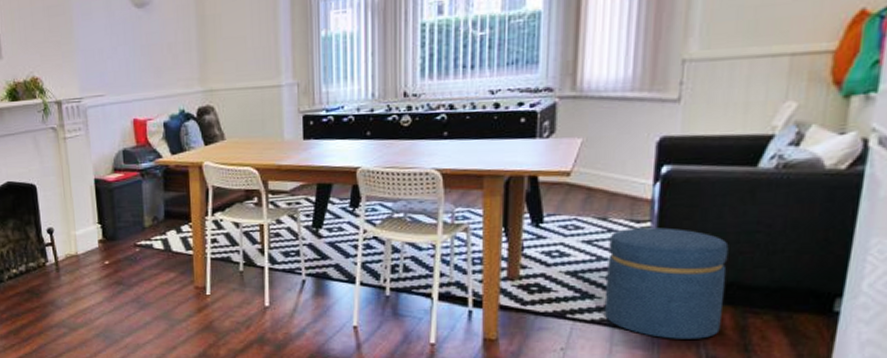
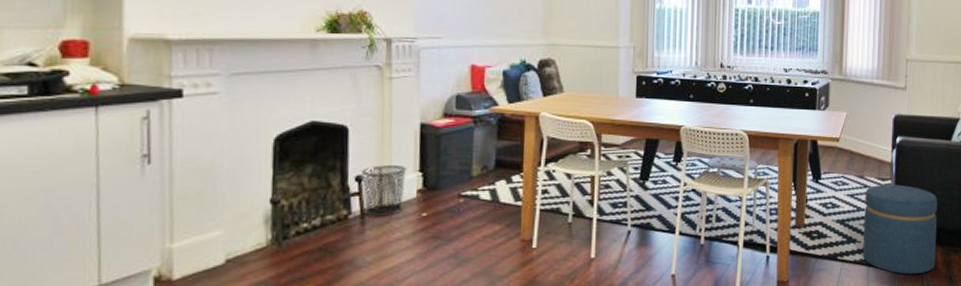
waste bin: none [51,218,89,264] -> present [362,164,406,217]

